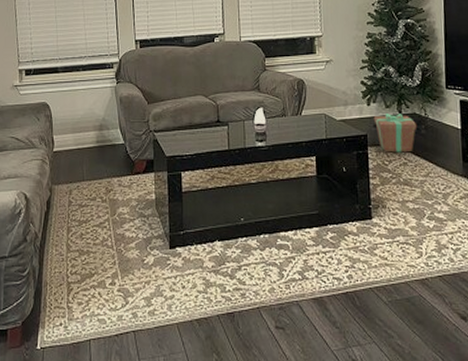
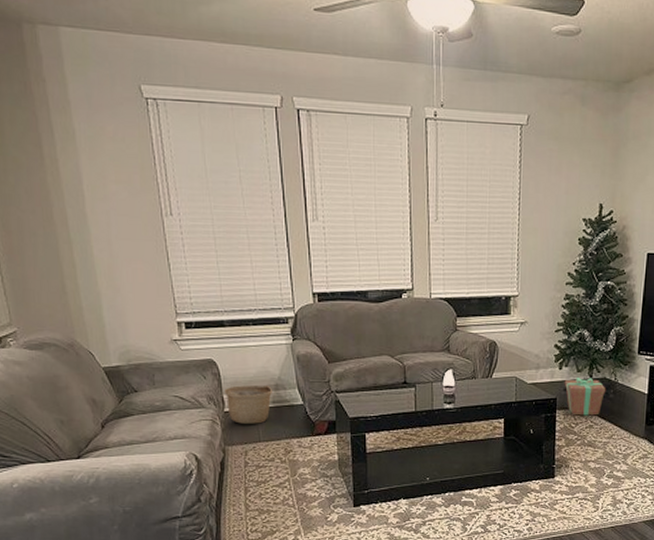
basket: none [55,126,97,163] -> present [225,385,272,424]

